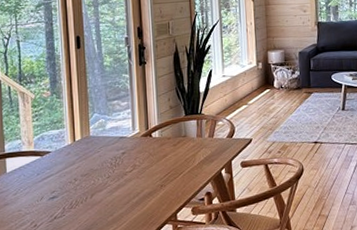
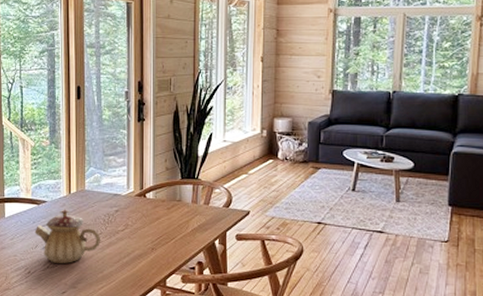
teapot: none [39,157,109,213] -> present [34,209,100,263]

